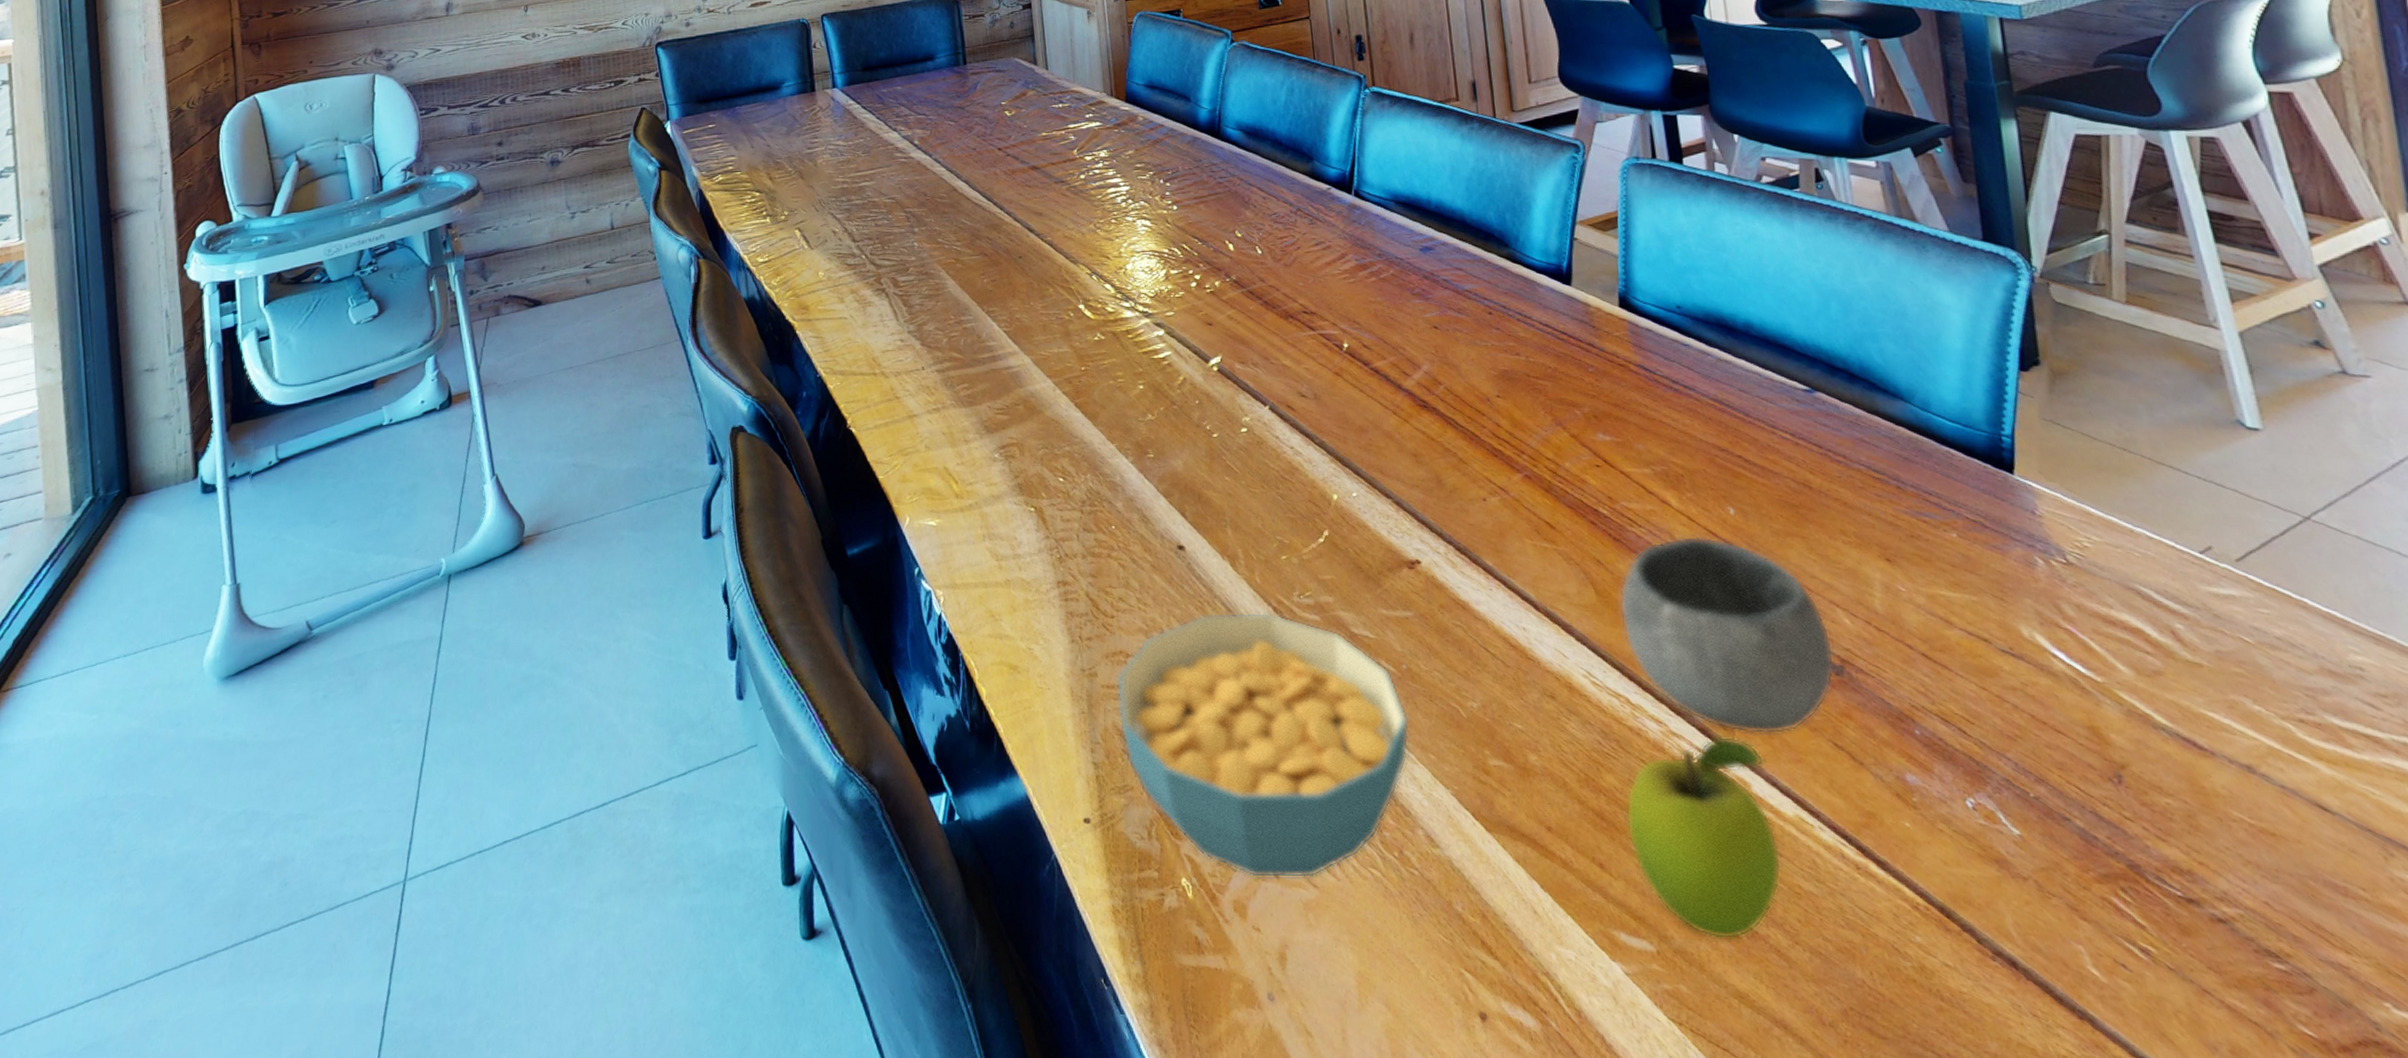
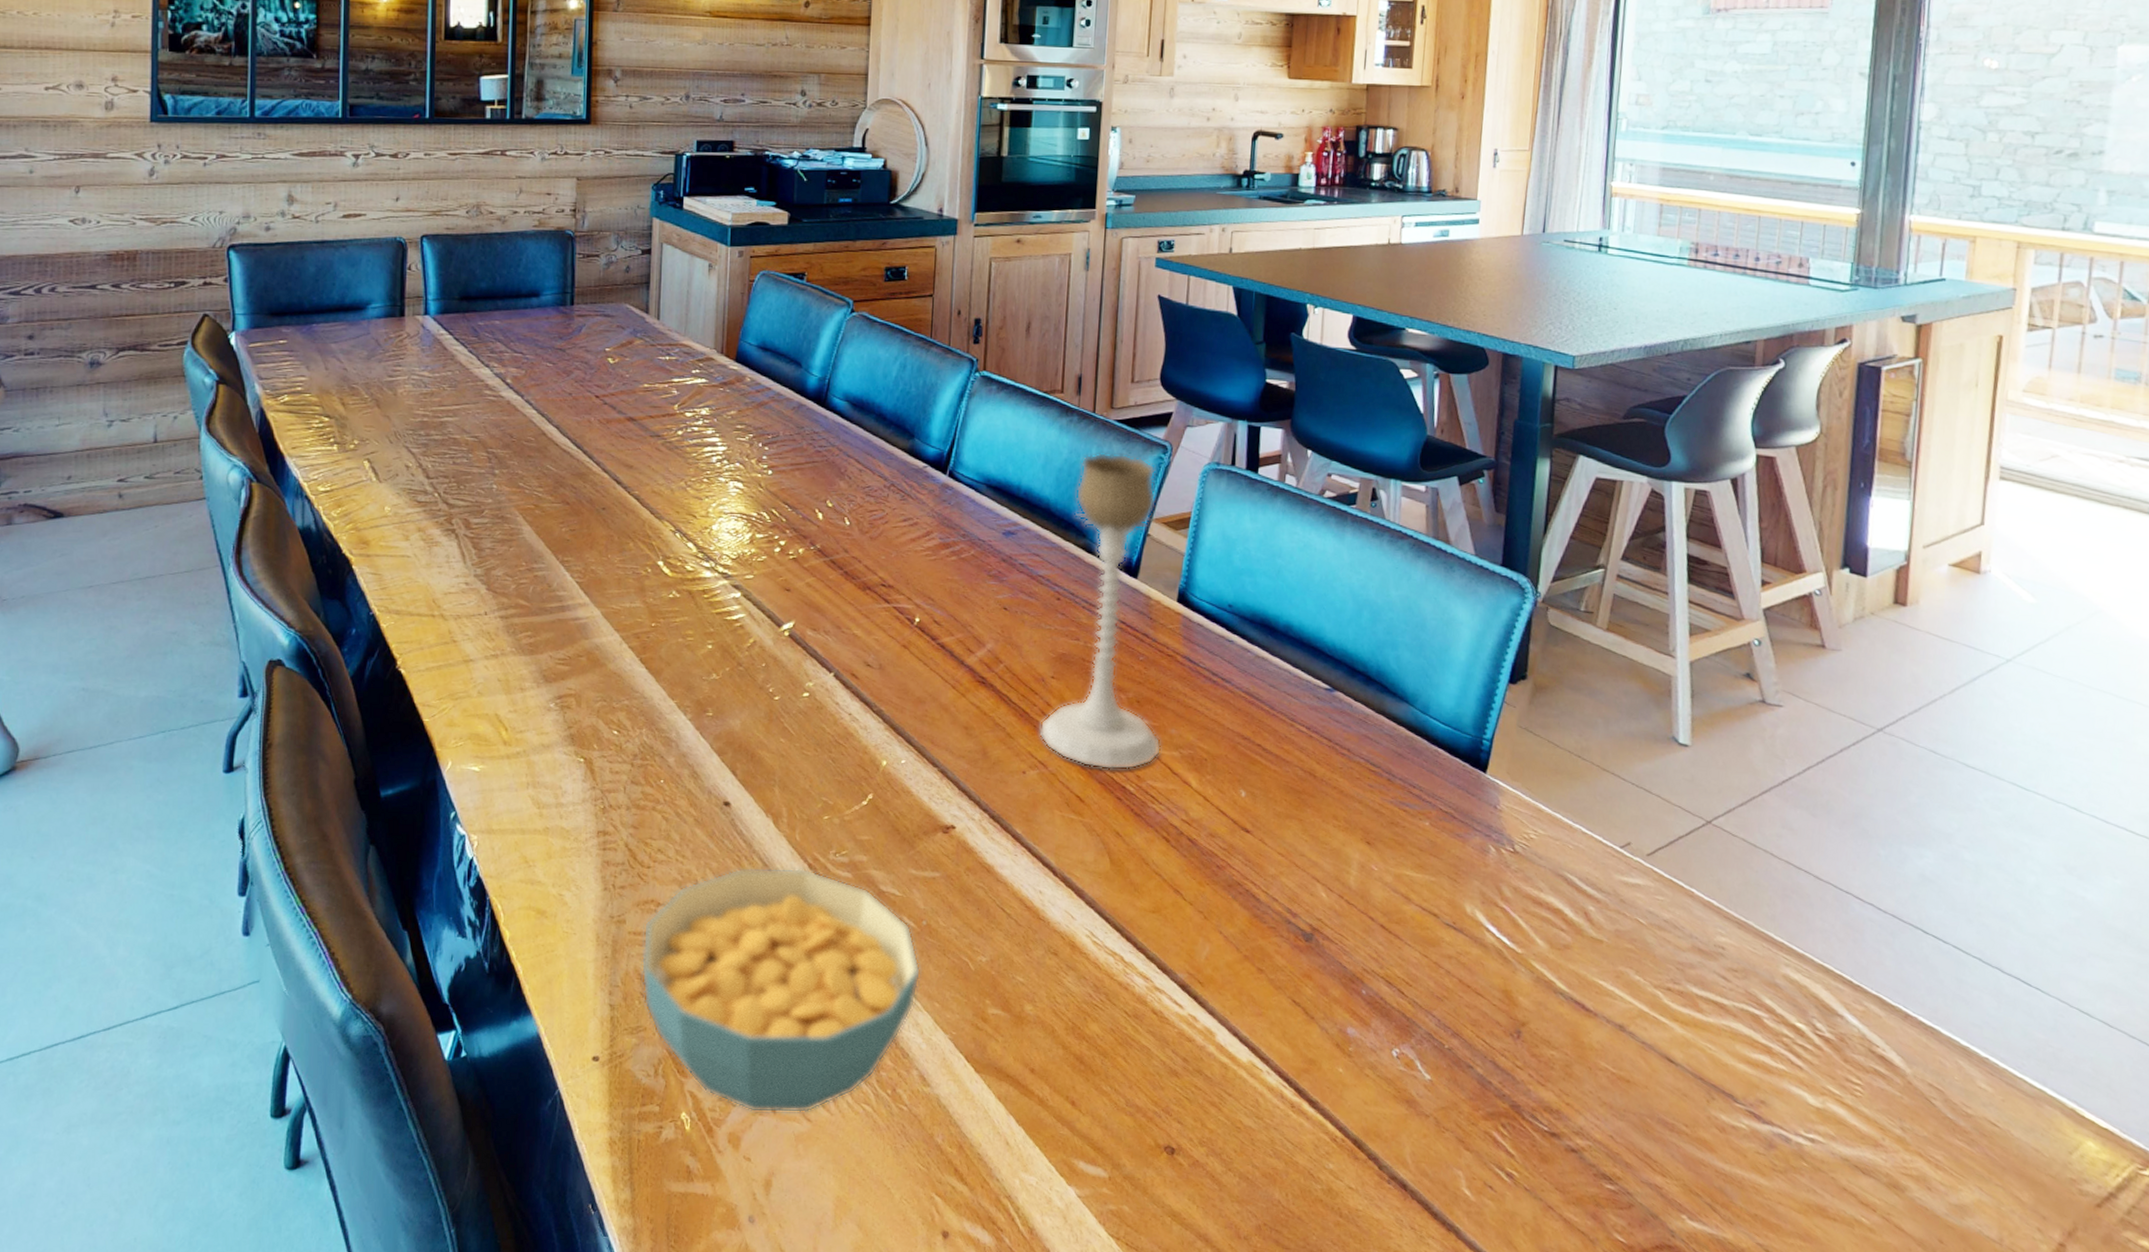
candle holder: none [1489,156,1631,492] -> present [1039,452,1162,770]
bowl: present [1618,535,1836,734] -> none [1128,814,1308,991]
fruit: present [1625,736,1782,940] -> none [1101,992,1231,1167]

